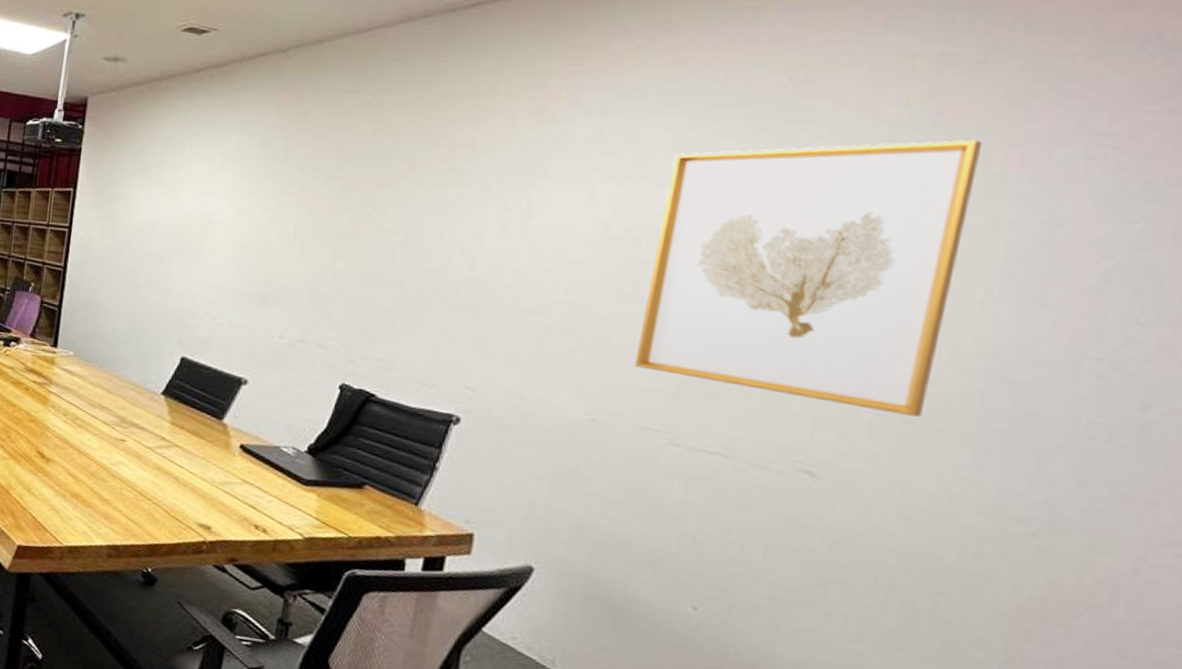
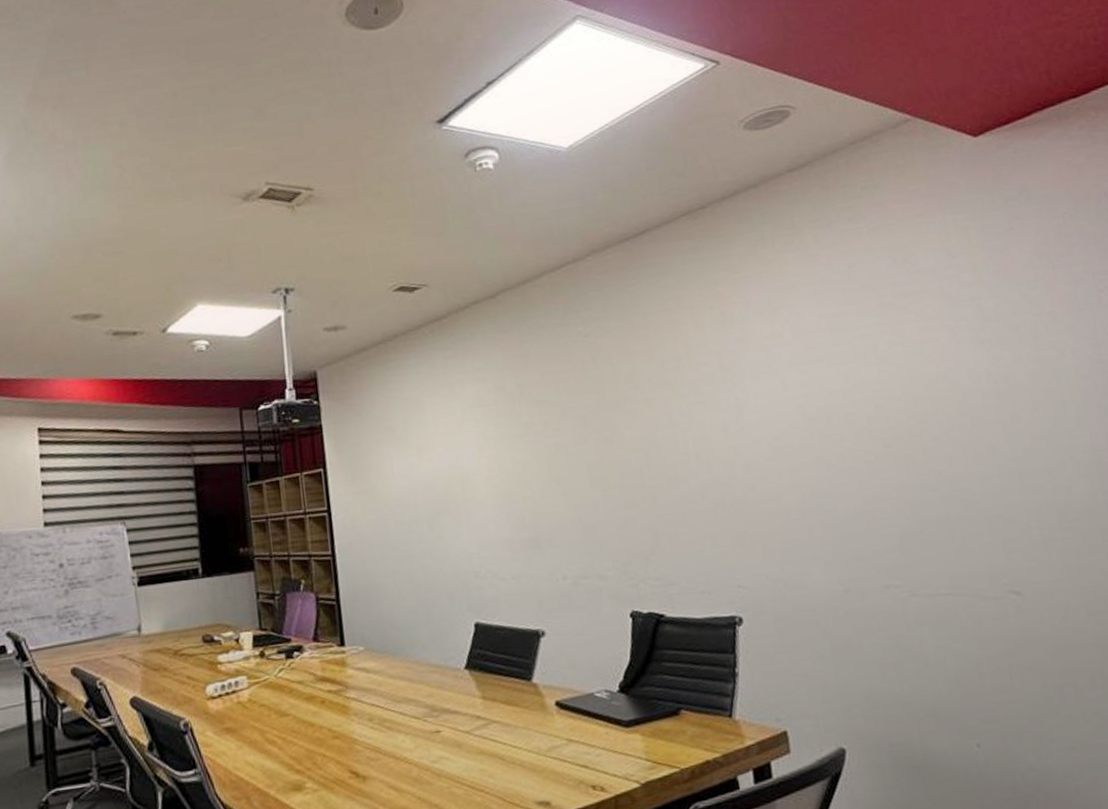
wall art: present [634,139,983,417] -> none [833,289,1072,532]

